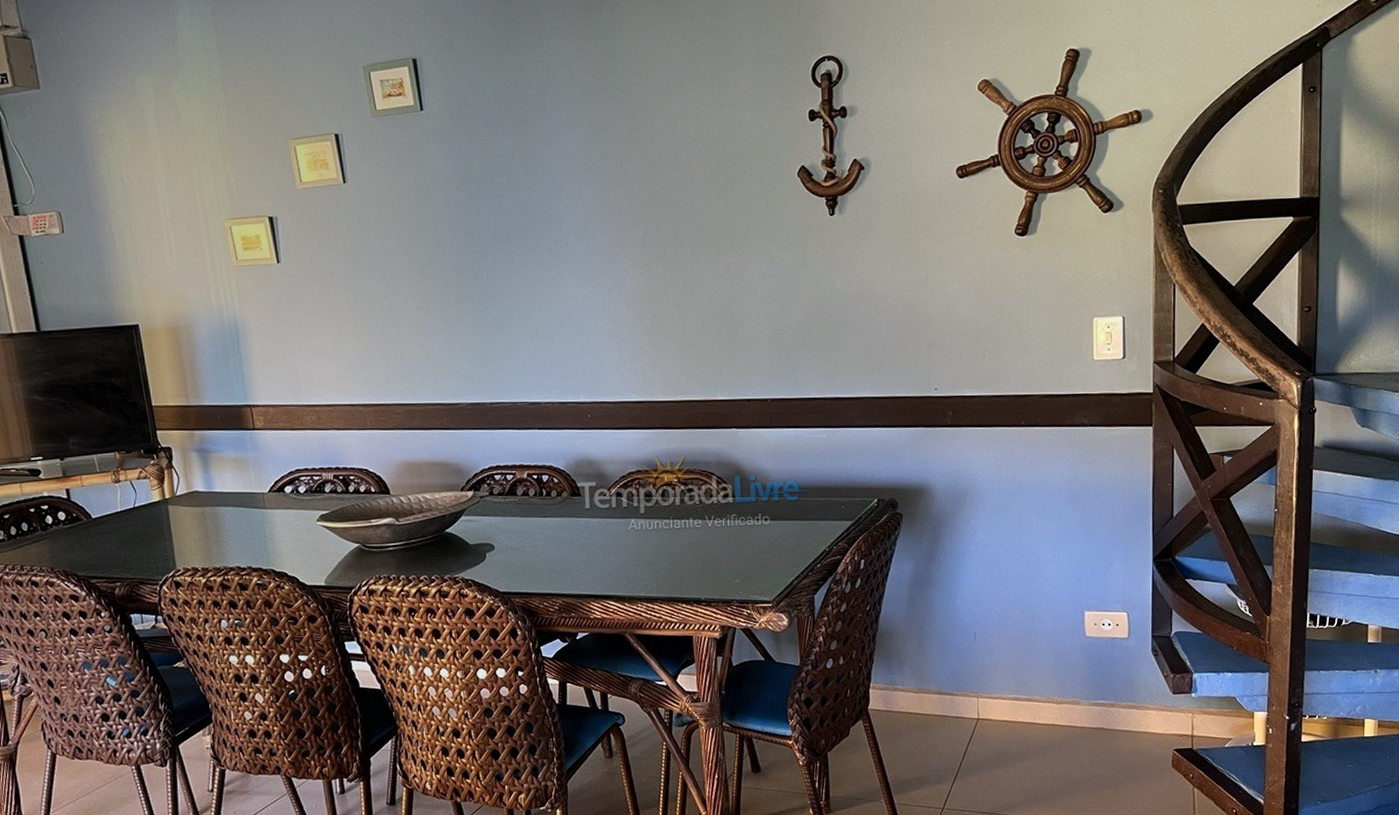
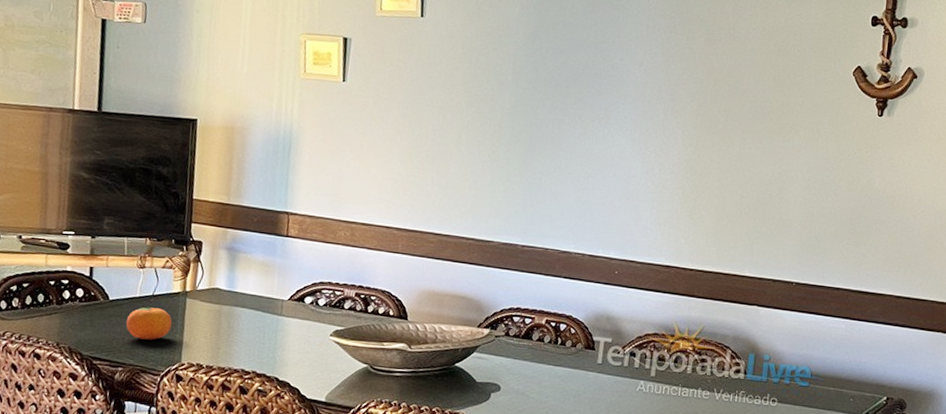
fruit: none [113,519,160,552] -> present [125,307,173,340]

